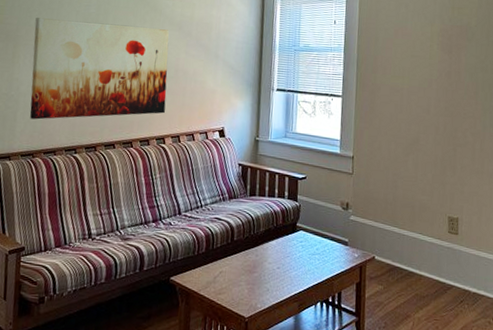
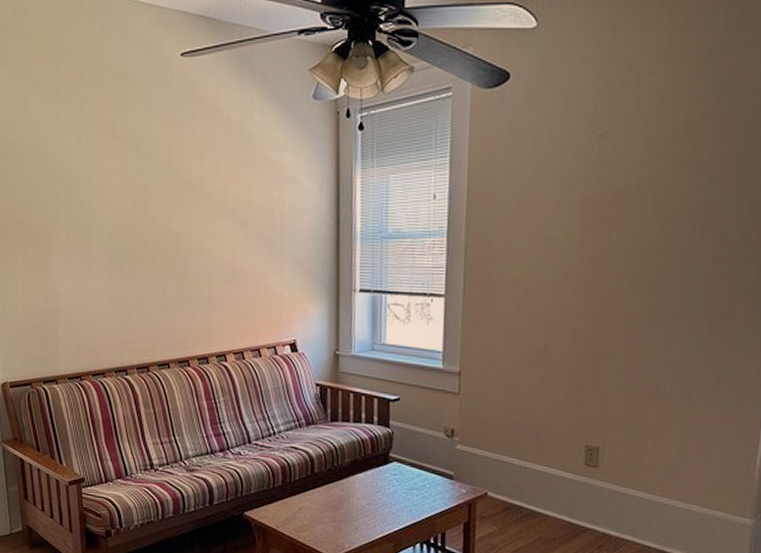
wall art: present [29,18,169,120] -> none [64,215,224,337]

